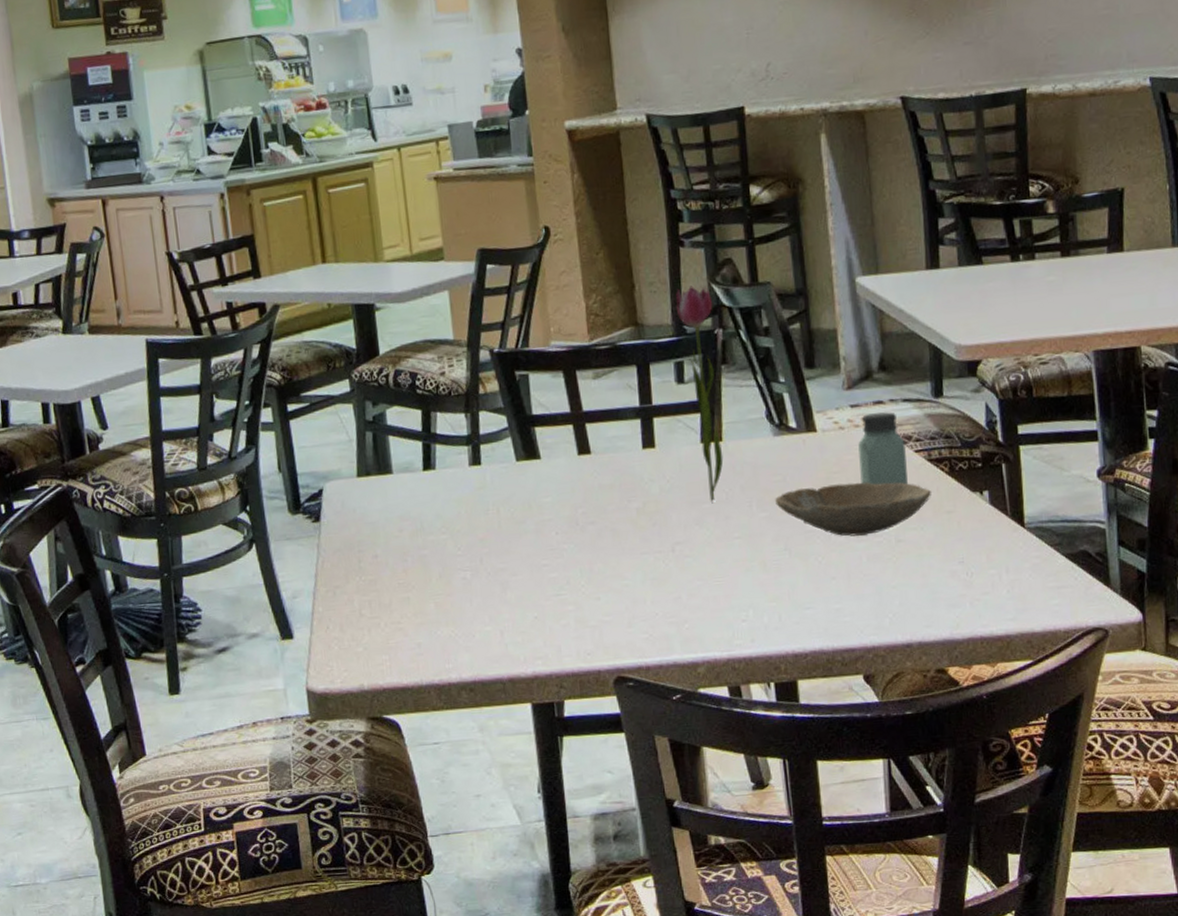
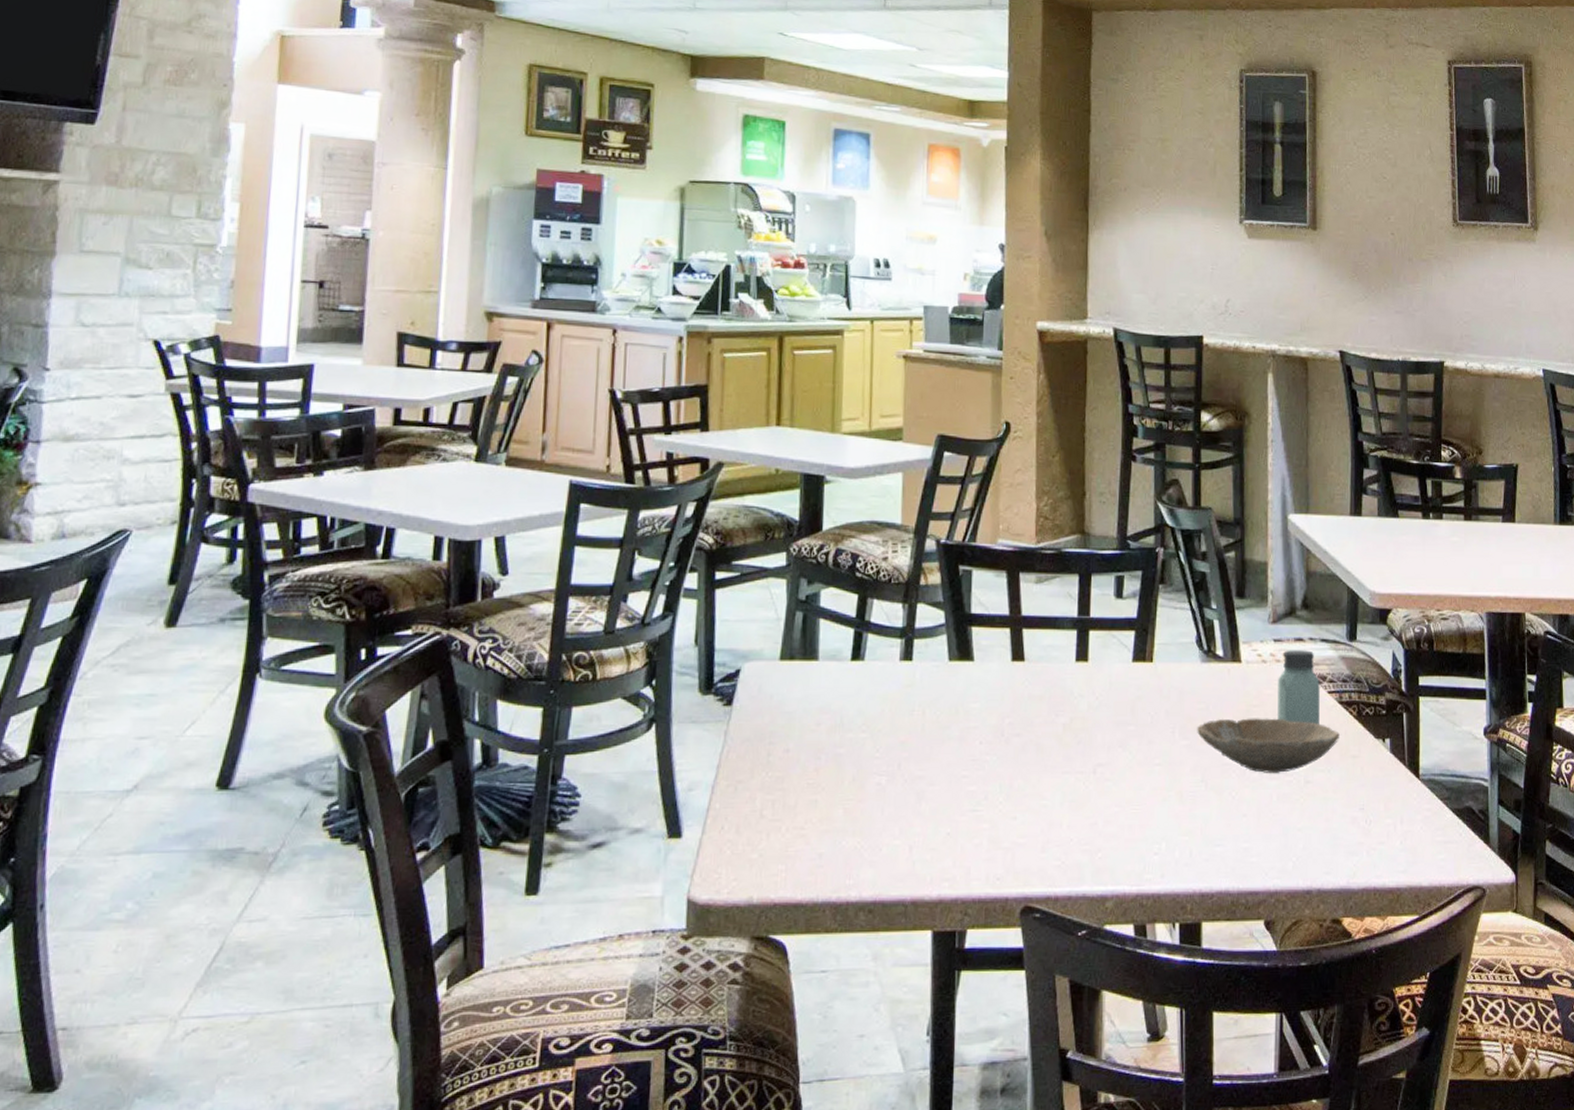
flower: present [676,285,724,501] -> none [1123,501,1157,723]

